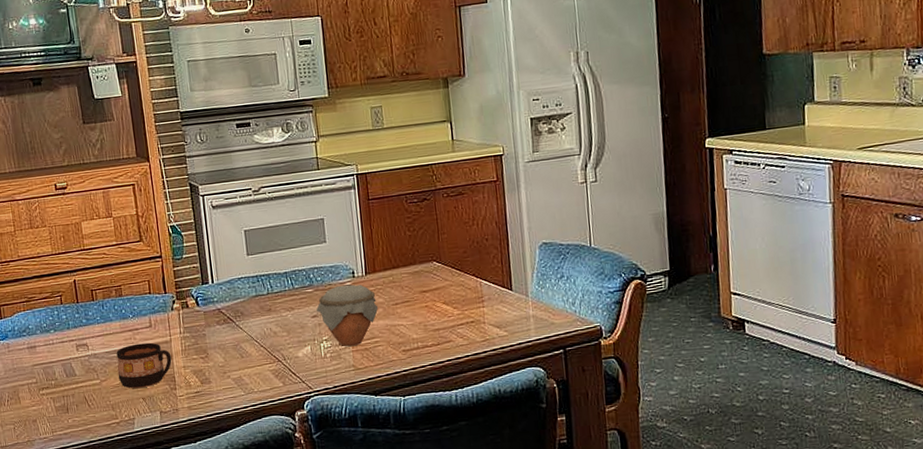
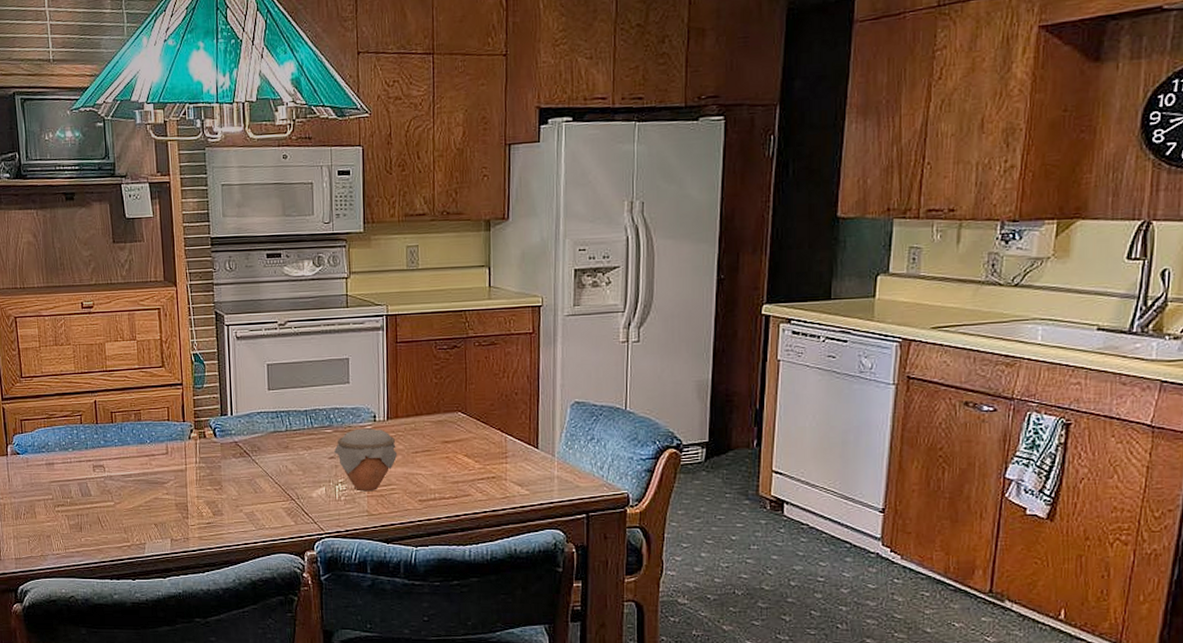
cup: present [116,342,172,389] -> none [131,469,186,513]

